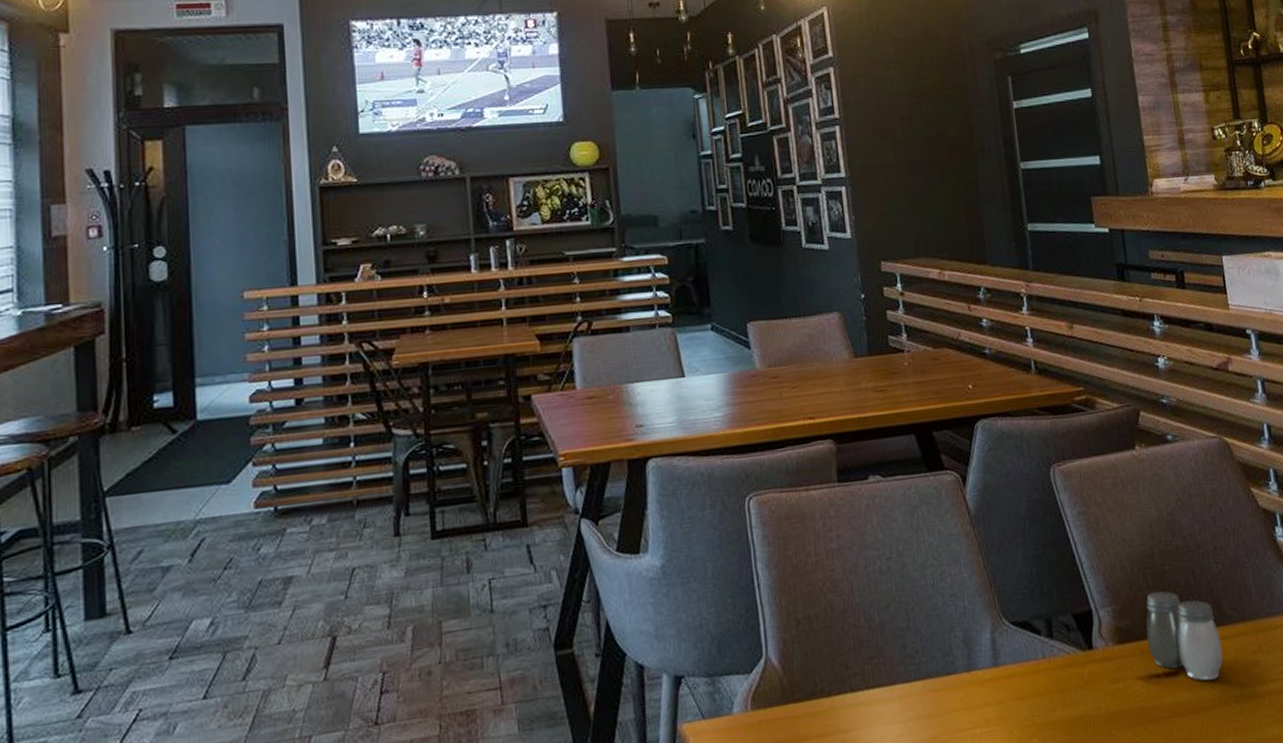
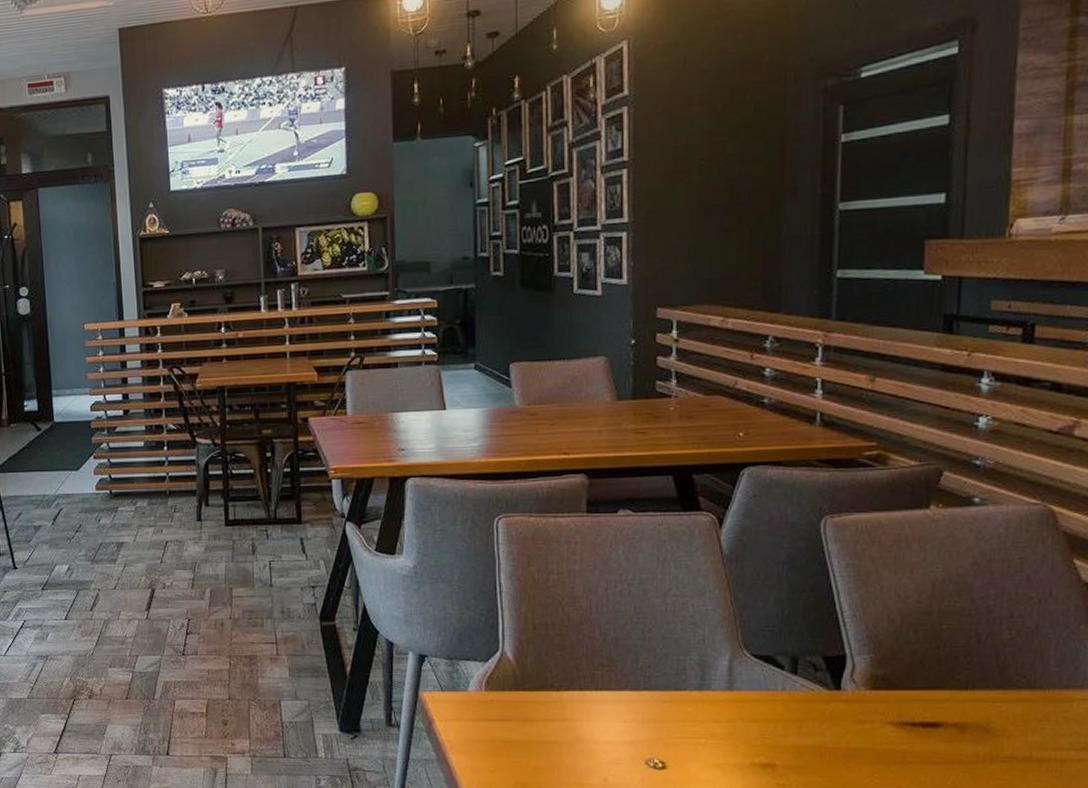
salt and pepper shaker: present [1146,591,1223,681] -> none [906,647,999,737]

